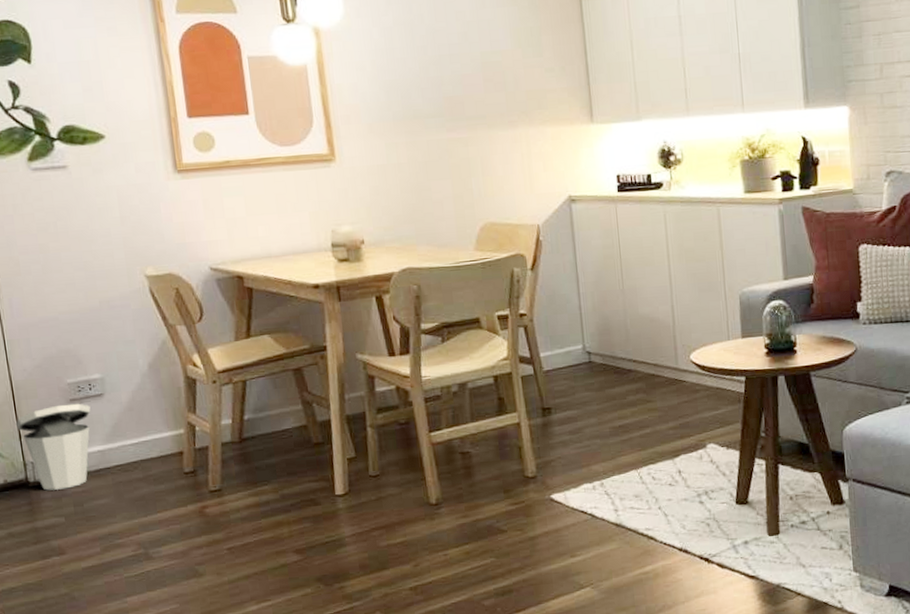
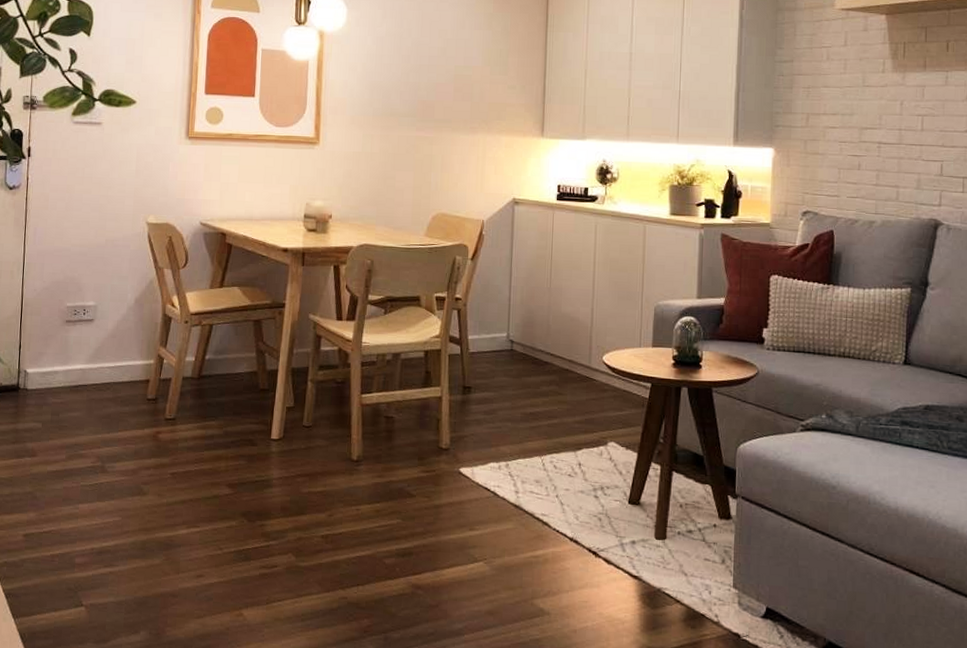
trash can: present [15,403,91,491] -> none [18,324,81,399]

